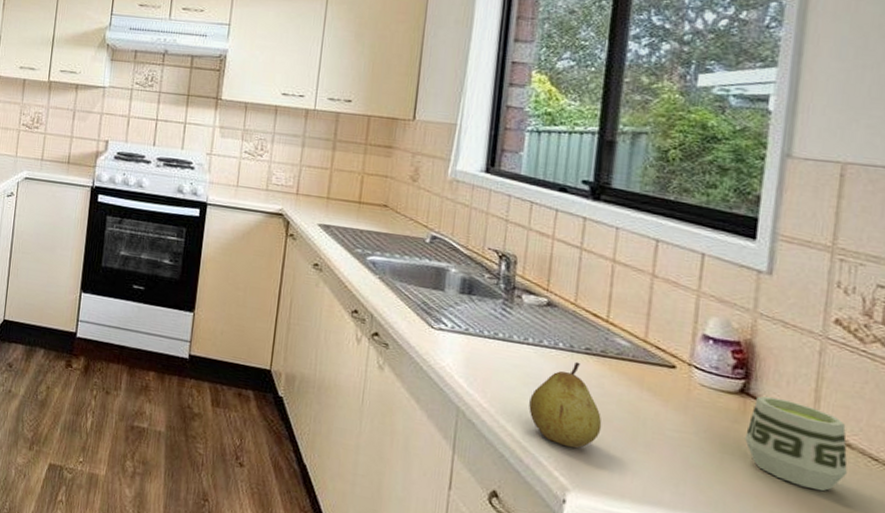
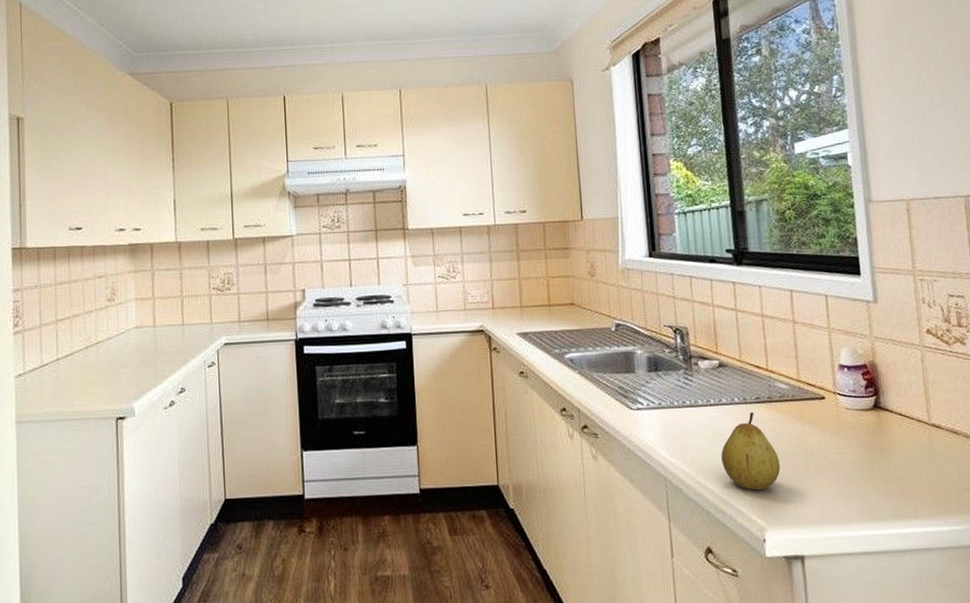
cup: present [745,395,848,492] -> none [884,405,959,477]

